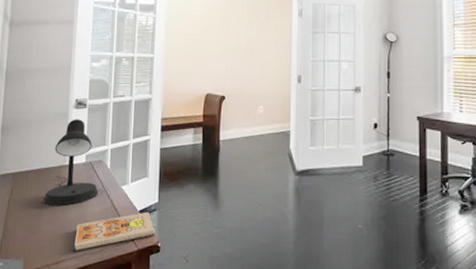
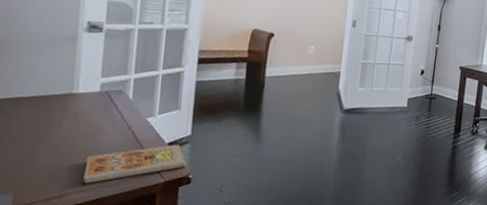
desk lamp: present [43,119,99,206] -> none [41,43,117,137]

